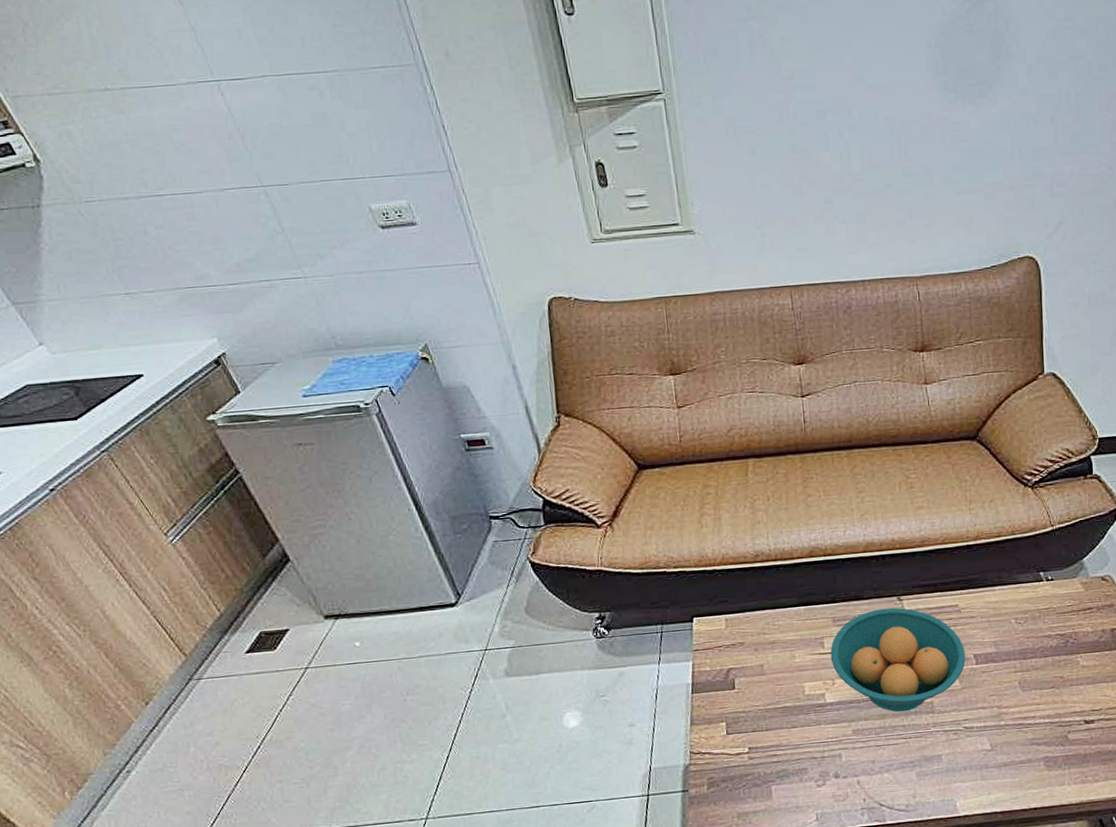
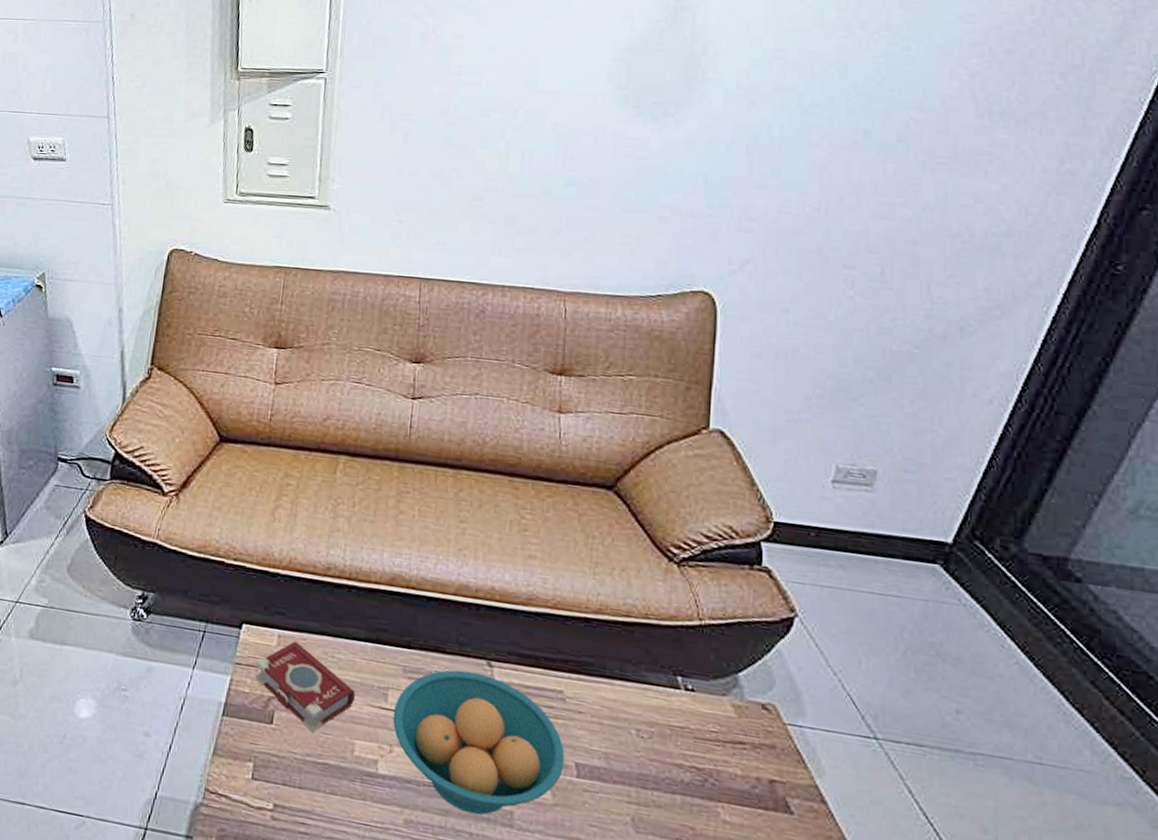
book: none [711,620,798,688] -> present [255,641,355,734]

